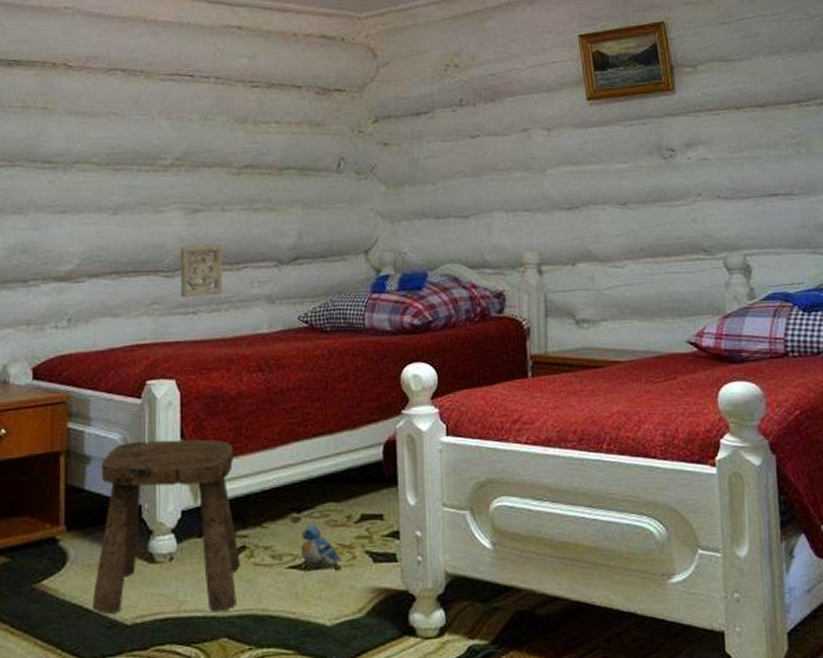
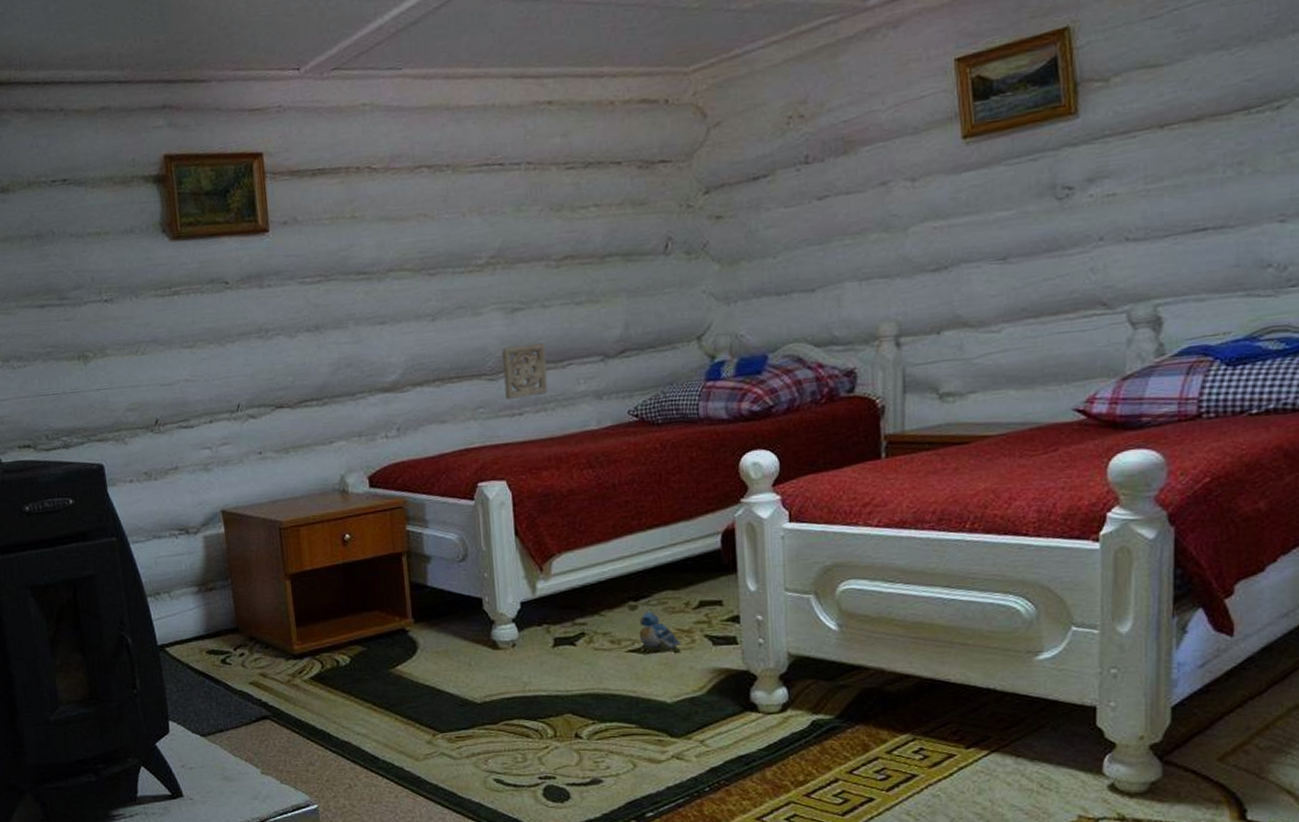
stool: present [93,439,240,614] -> none [441,536,580,694]

